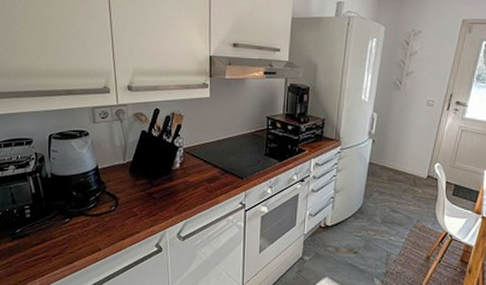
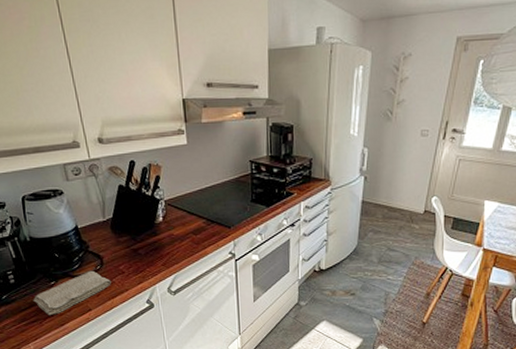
washcloth: none [45,210,123,253] -> present [33,270,111,316]

